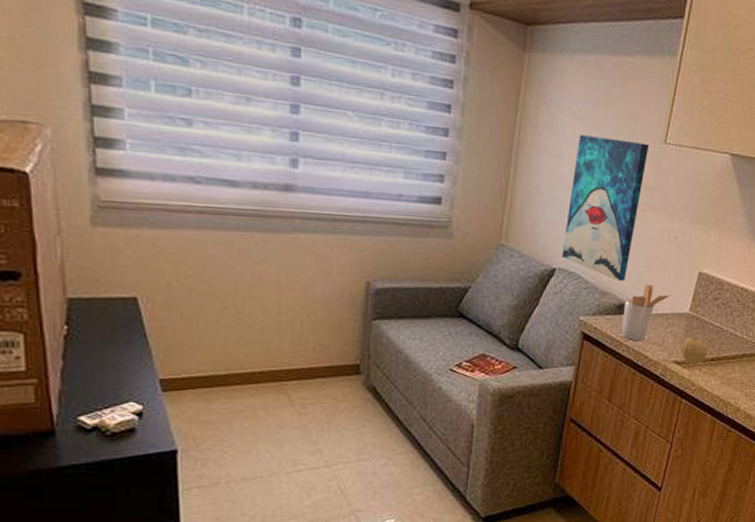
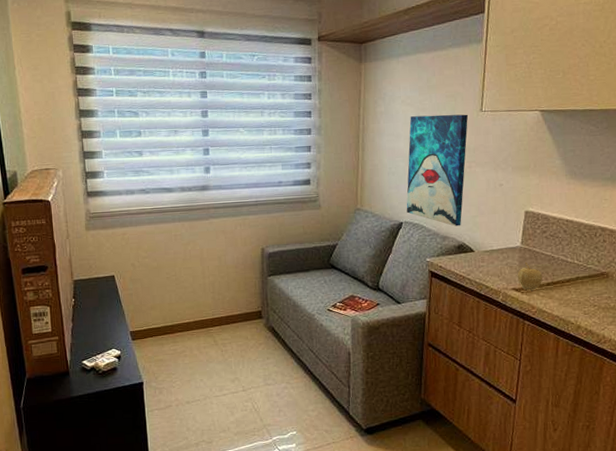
utensil holder: present [620,284,671,341] -> none [462,226,503,274]

